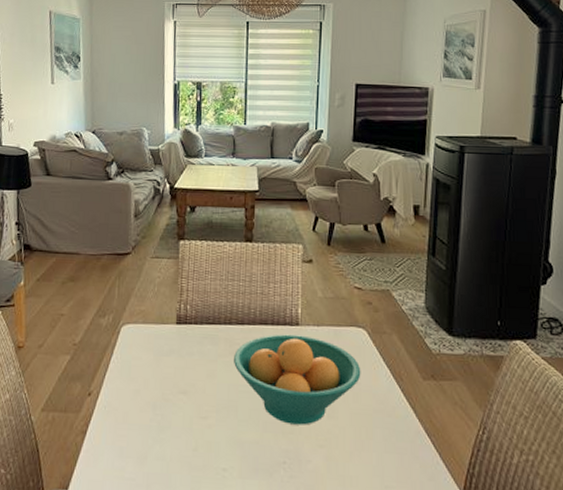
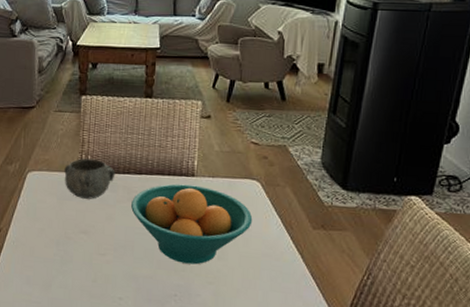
decorative bowl: none [161,309,216,354] -> present [64,158,116,199]

